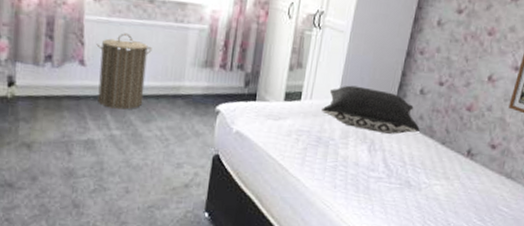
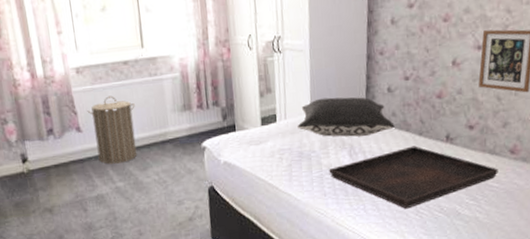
serving tray: none [344,154,511,218] -> present [329,146,498,209]

